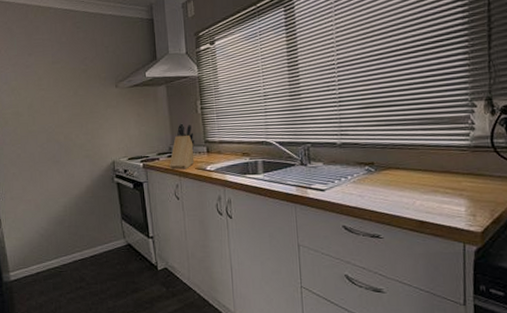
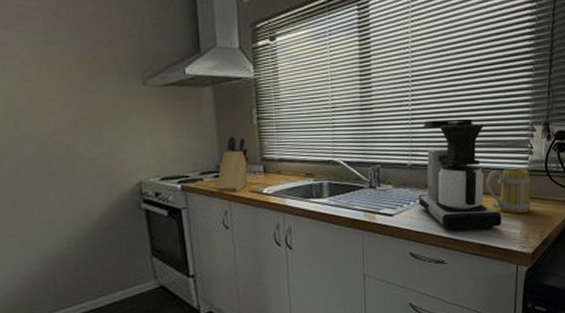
coffee maker: none [349,99,442,206] -> present [418,119,502,231]
mug: none [421,145,477,191] -> present [486,169,532,214]

